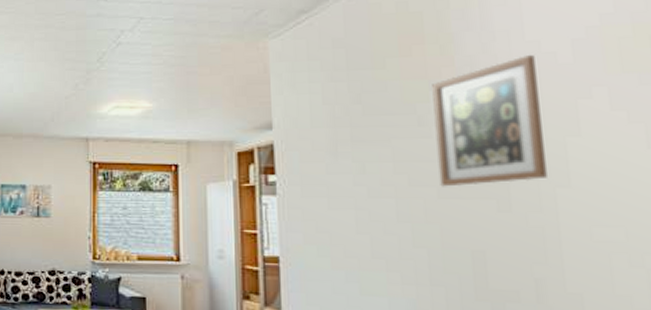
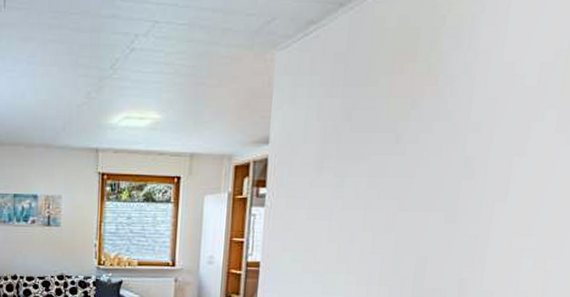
picture frame: present [432,55,547,187] -> none [403,77,507,201]

